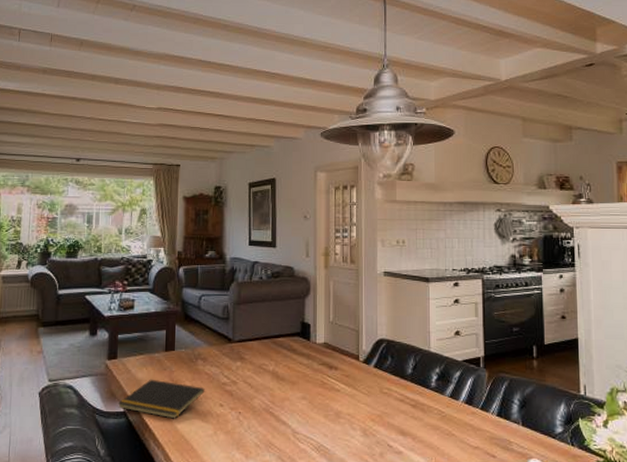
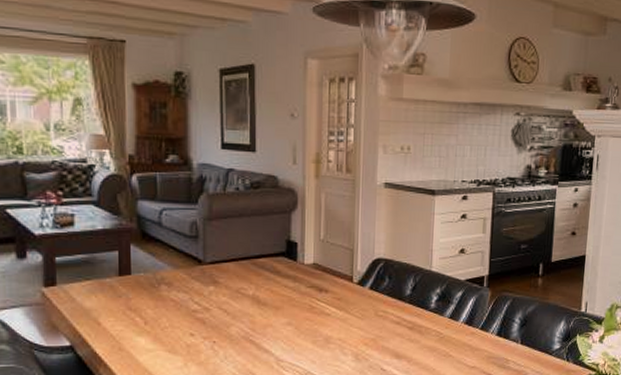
notepad: present [118,379,205,419] -> none [62,308,171,352]

